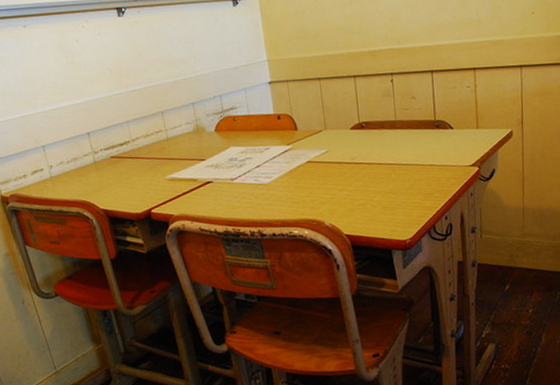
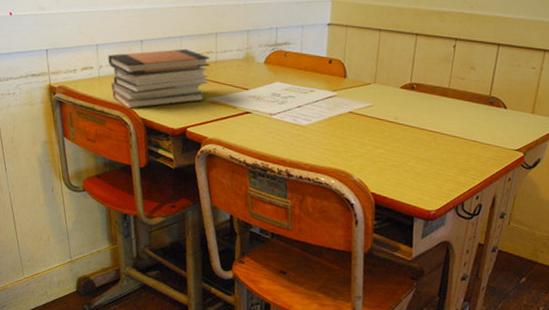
book stack: none [57,132,164,204] -> present [108,48,210,110]

